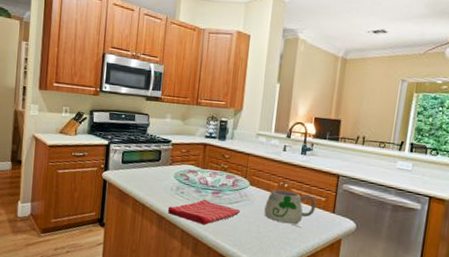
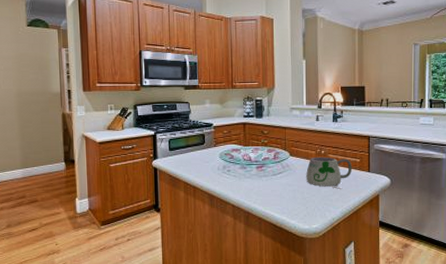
dish towel: present [167,199,240,225] -> none [217,174,284,198]

